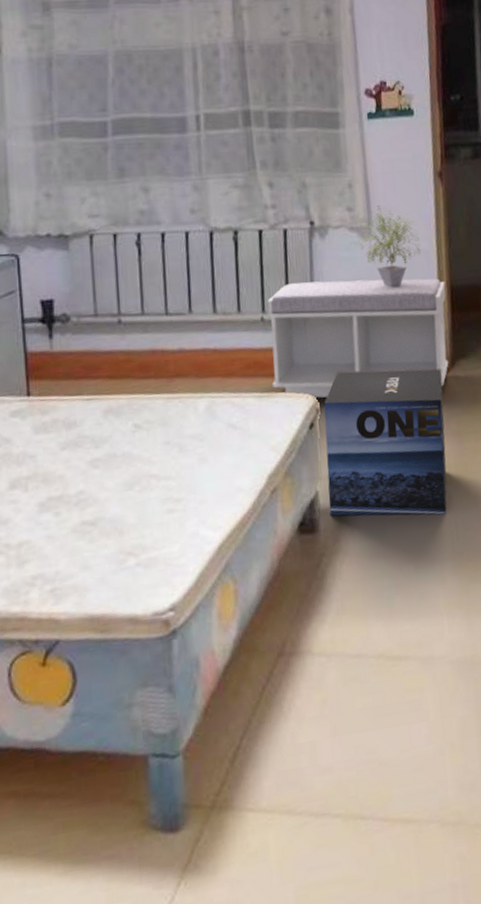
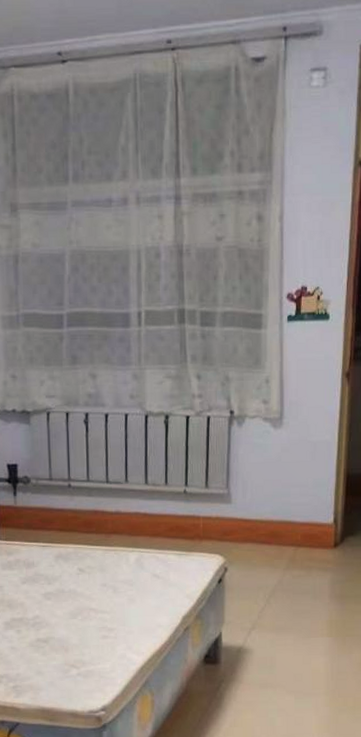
bench: present [267,278,449,398] -> none [189,462,343,559]
cardboard box: present [323,368,447,516] -> none [229,538,333,659]
potted plant: present [357,205,421,287] -> none [269,400,324,471]

